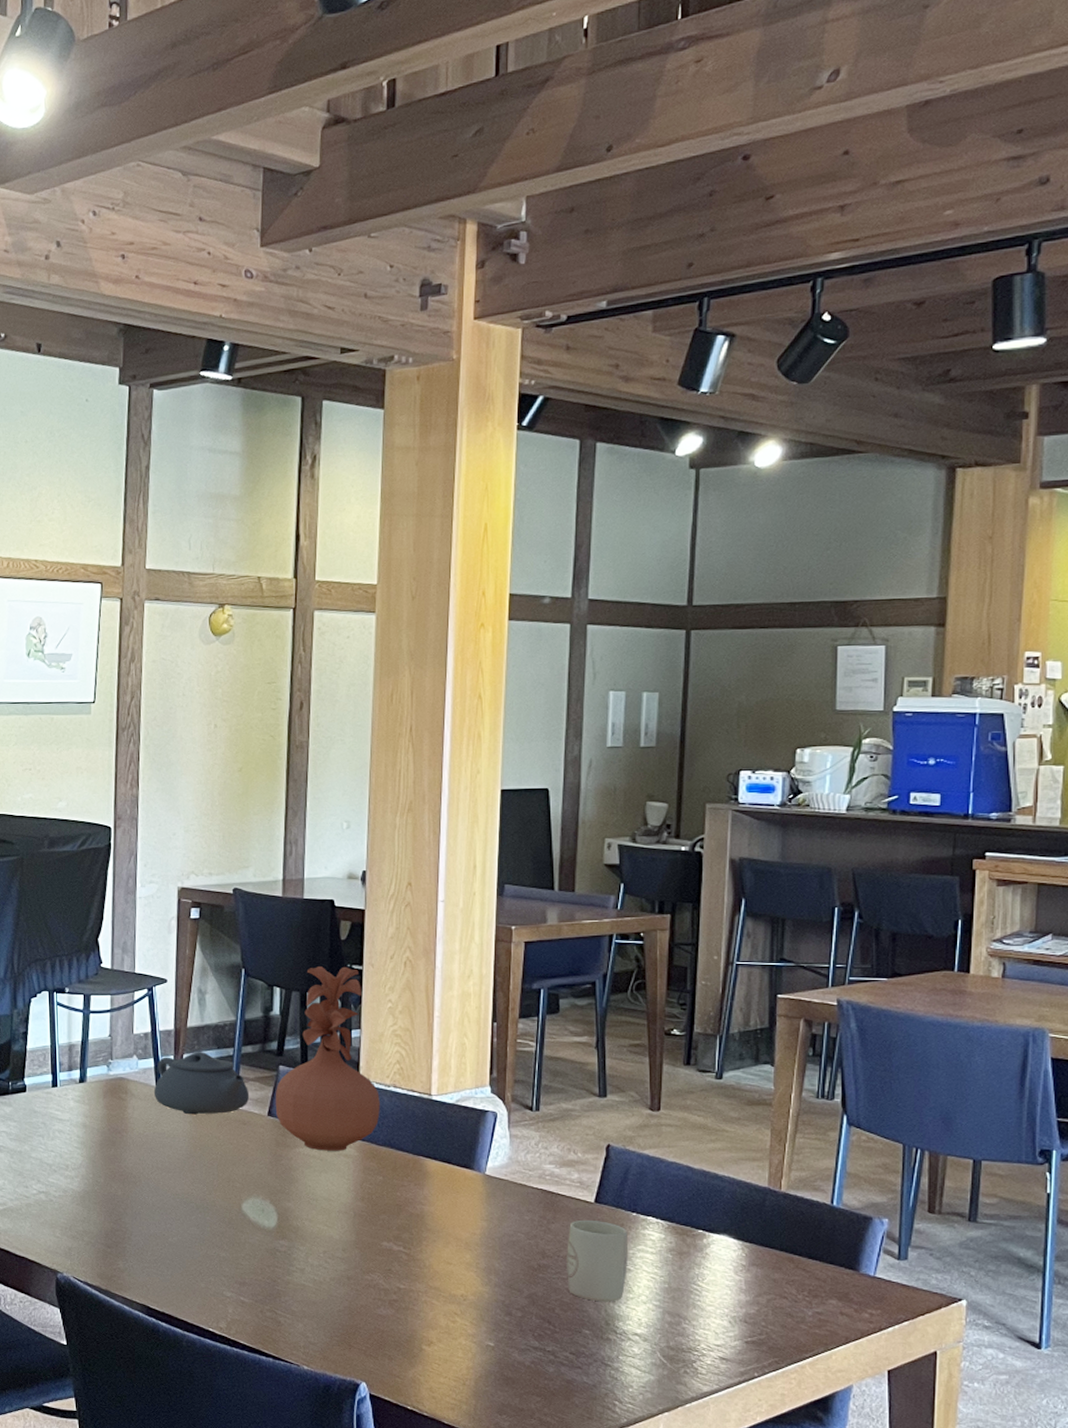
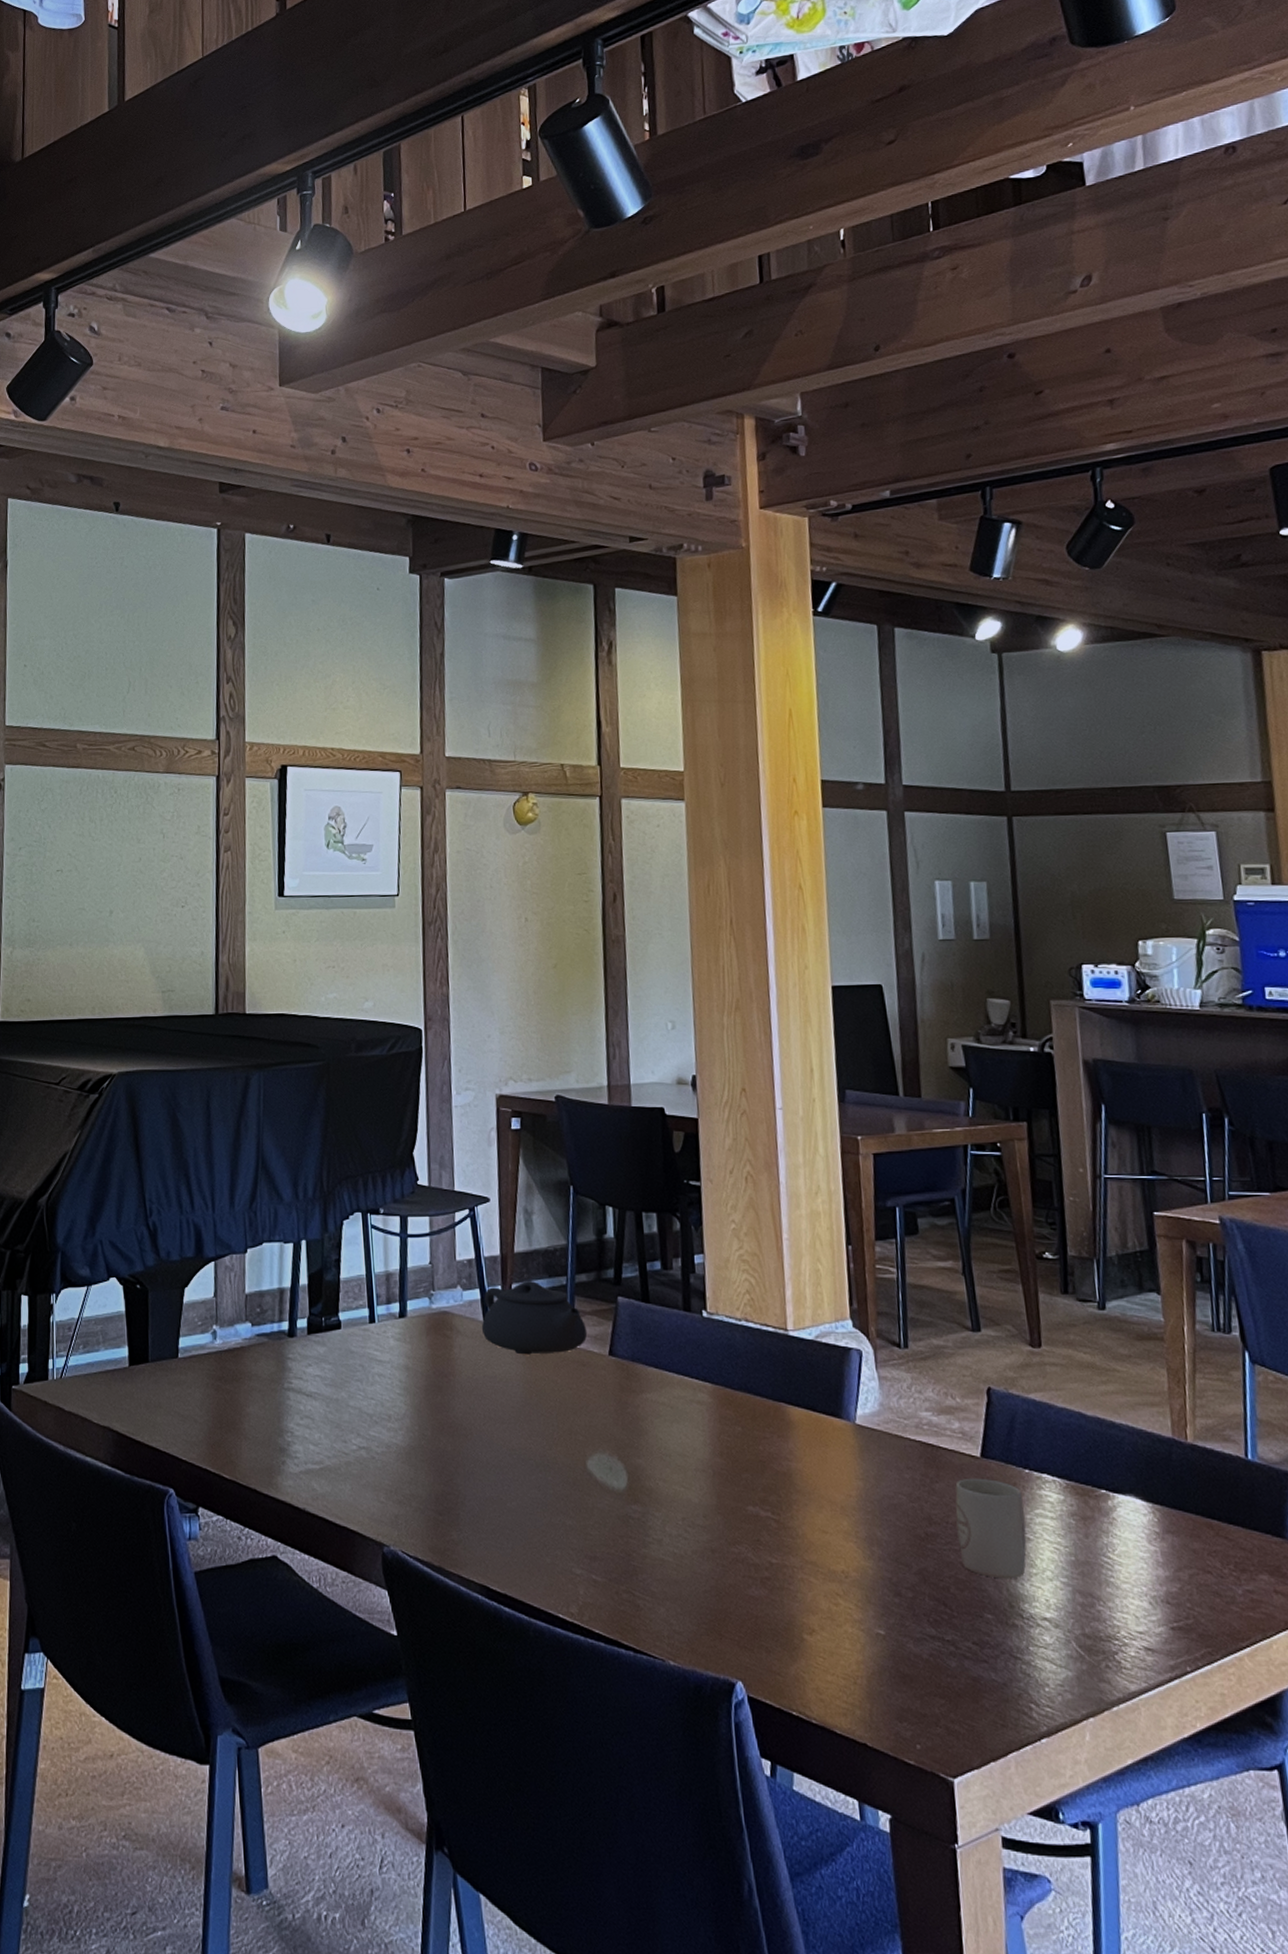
vase: present [275,966,380,1151] -> none [615,1182,733,1397]

